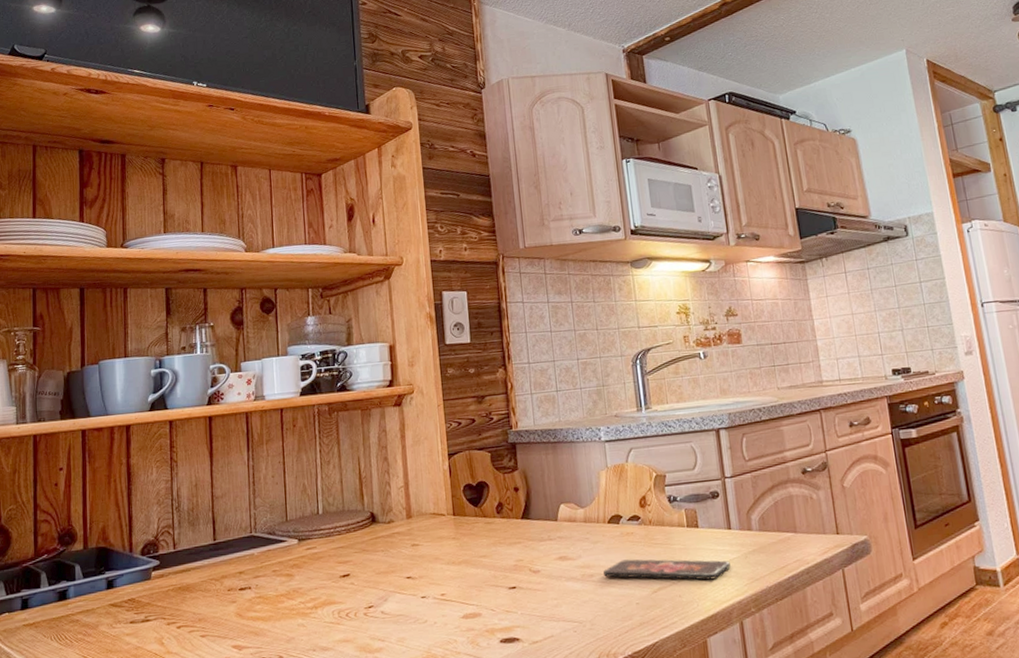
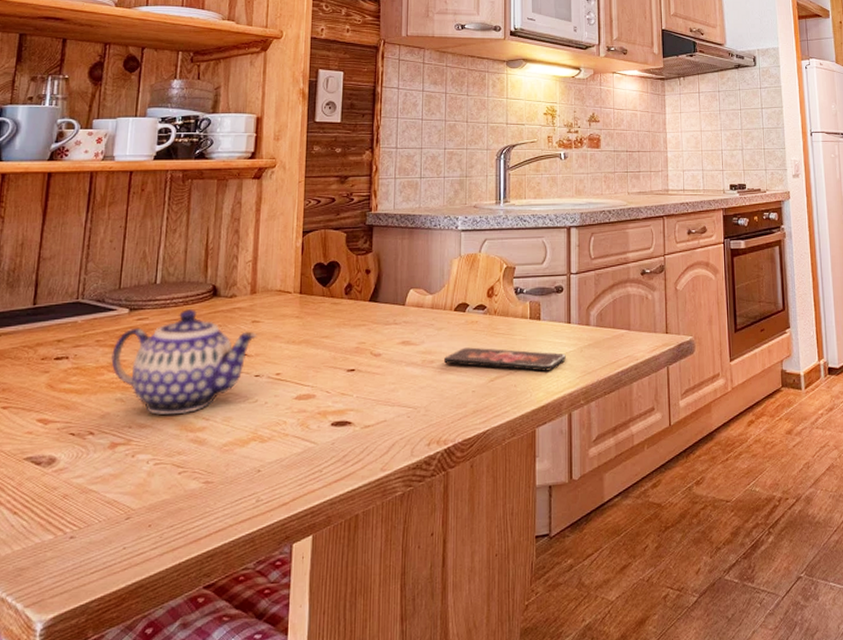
teapot: none [288,535,418,638] -> present [111,308,257,415]

